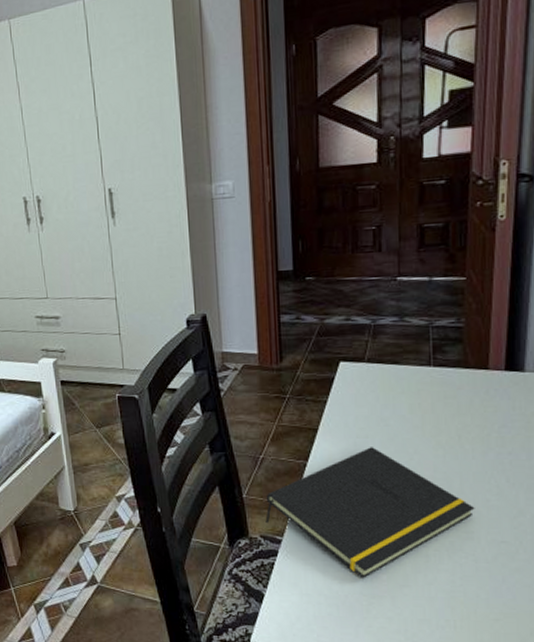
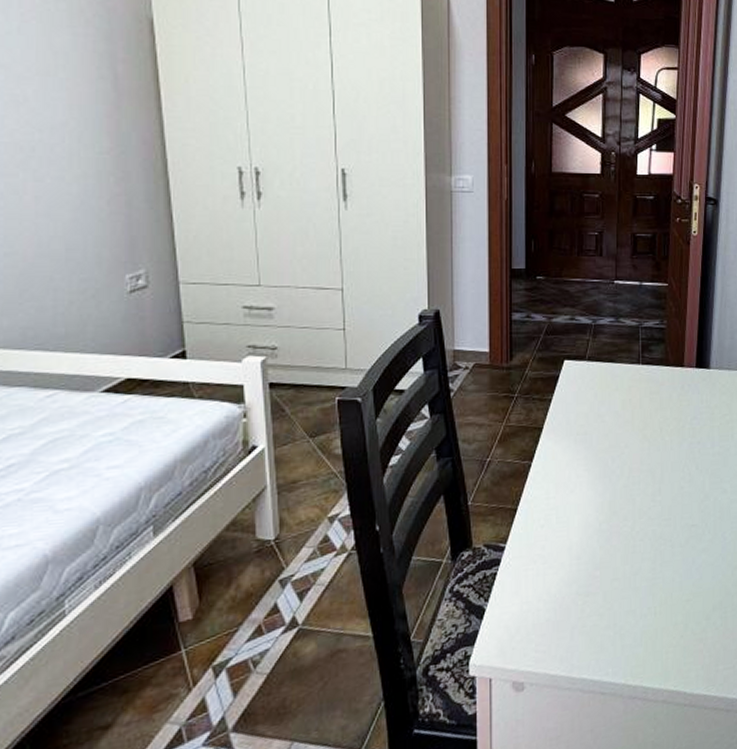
notepad: present [265,447,475,578] -> none [490,443,672,577]

